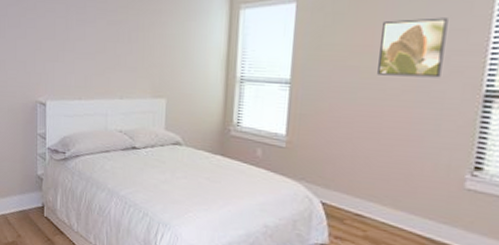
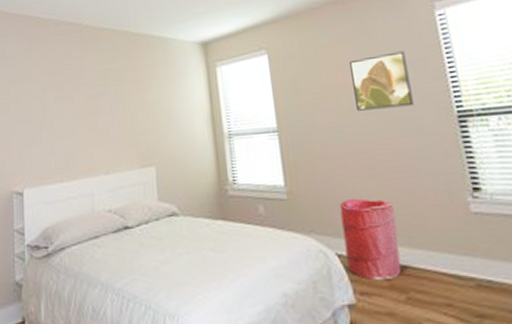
laundry hamper: none [329,157,388,231] -> present [339,199,402,281]

